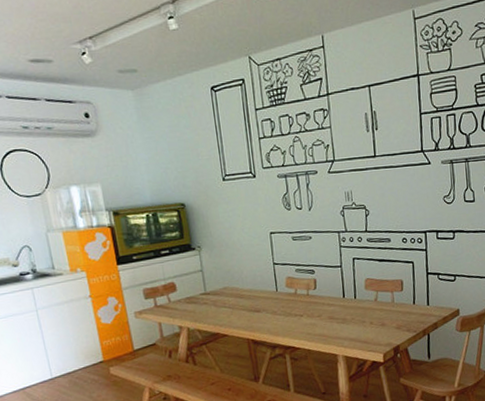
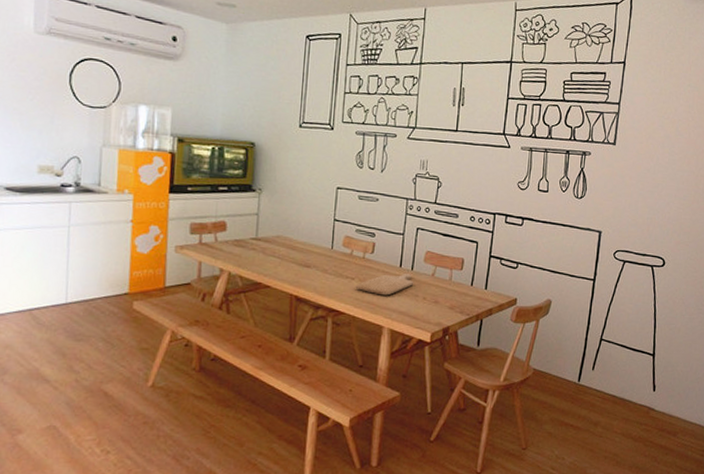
chopping board: none [305,302,360,327] -> present [355,273,414,296]

